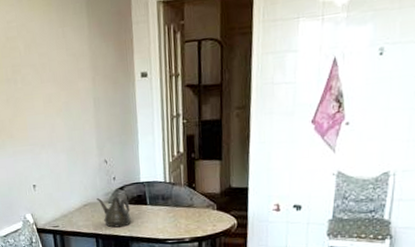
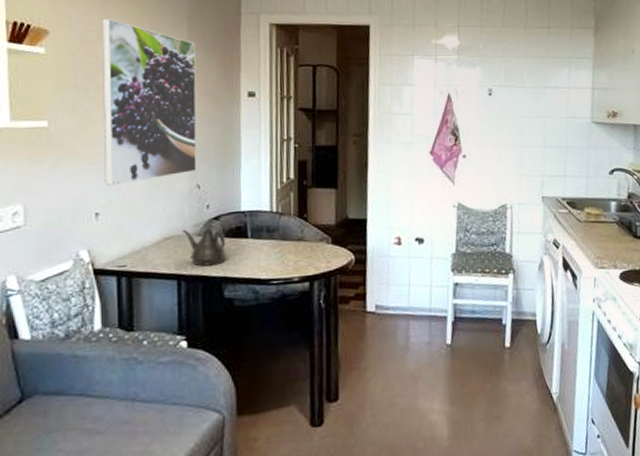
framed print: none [19,14,104,164] -> present [101,18,197,187]

